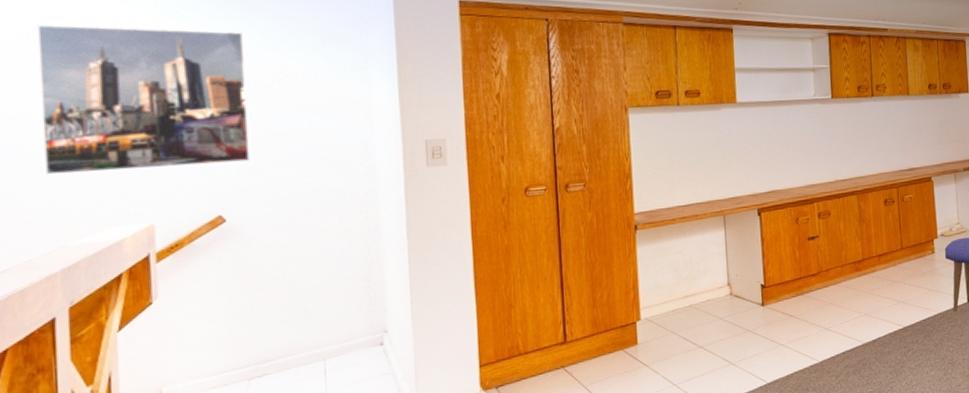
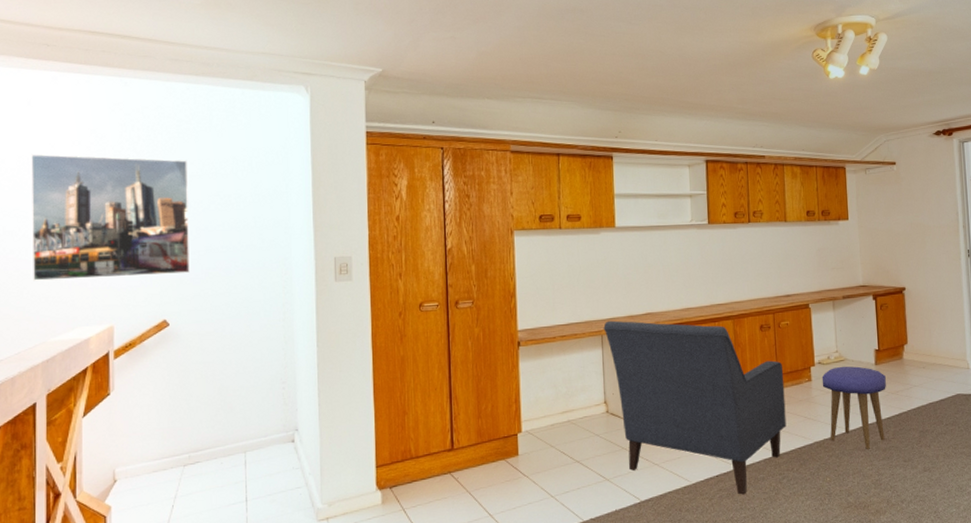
chair: none [726,199,911,370] -> present [603,320,787,495]

